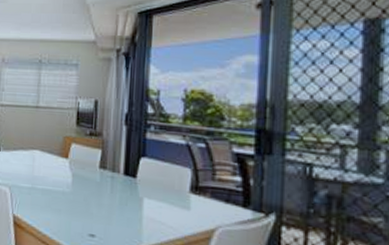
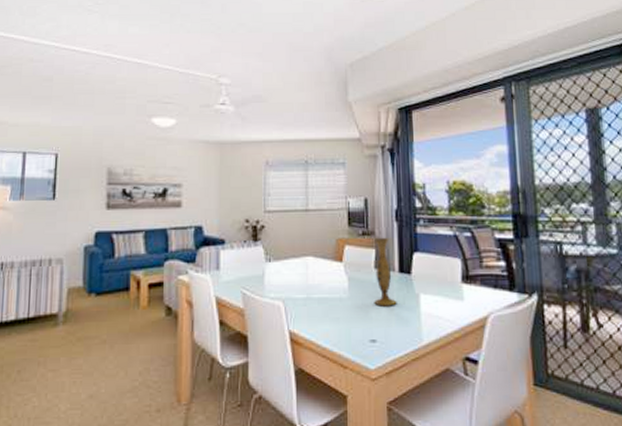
vase: none [96,138,119,206] -> present [373,237,397,306]

